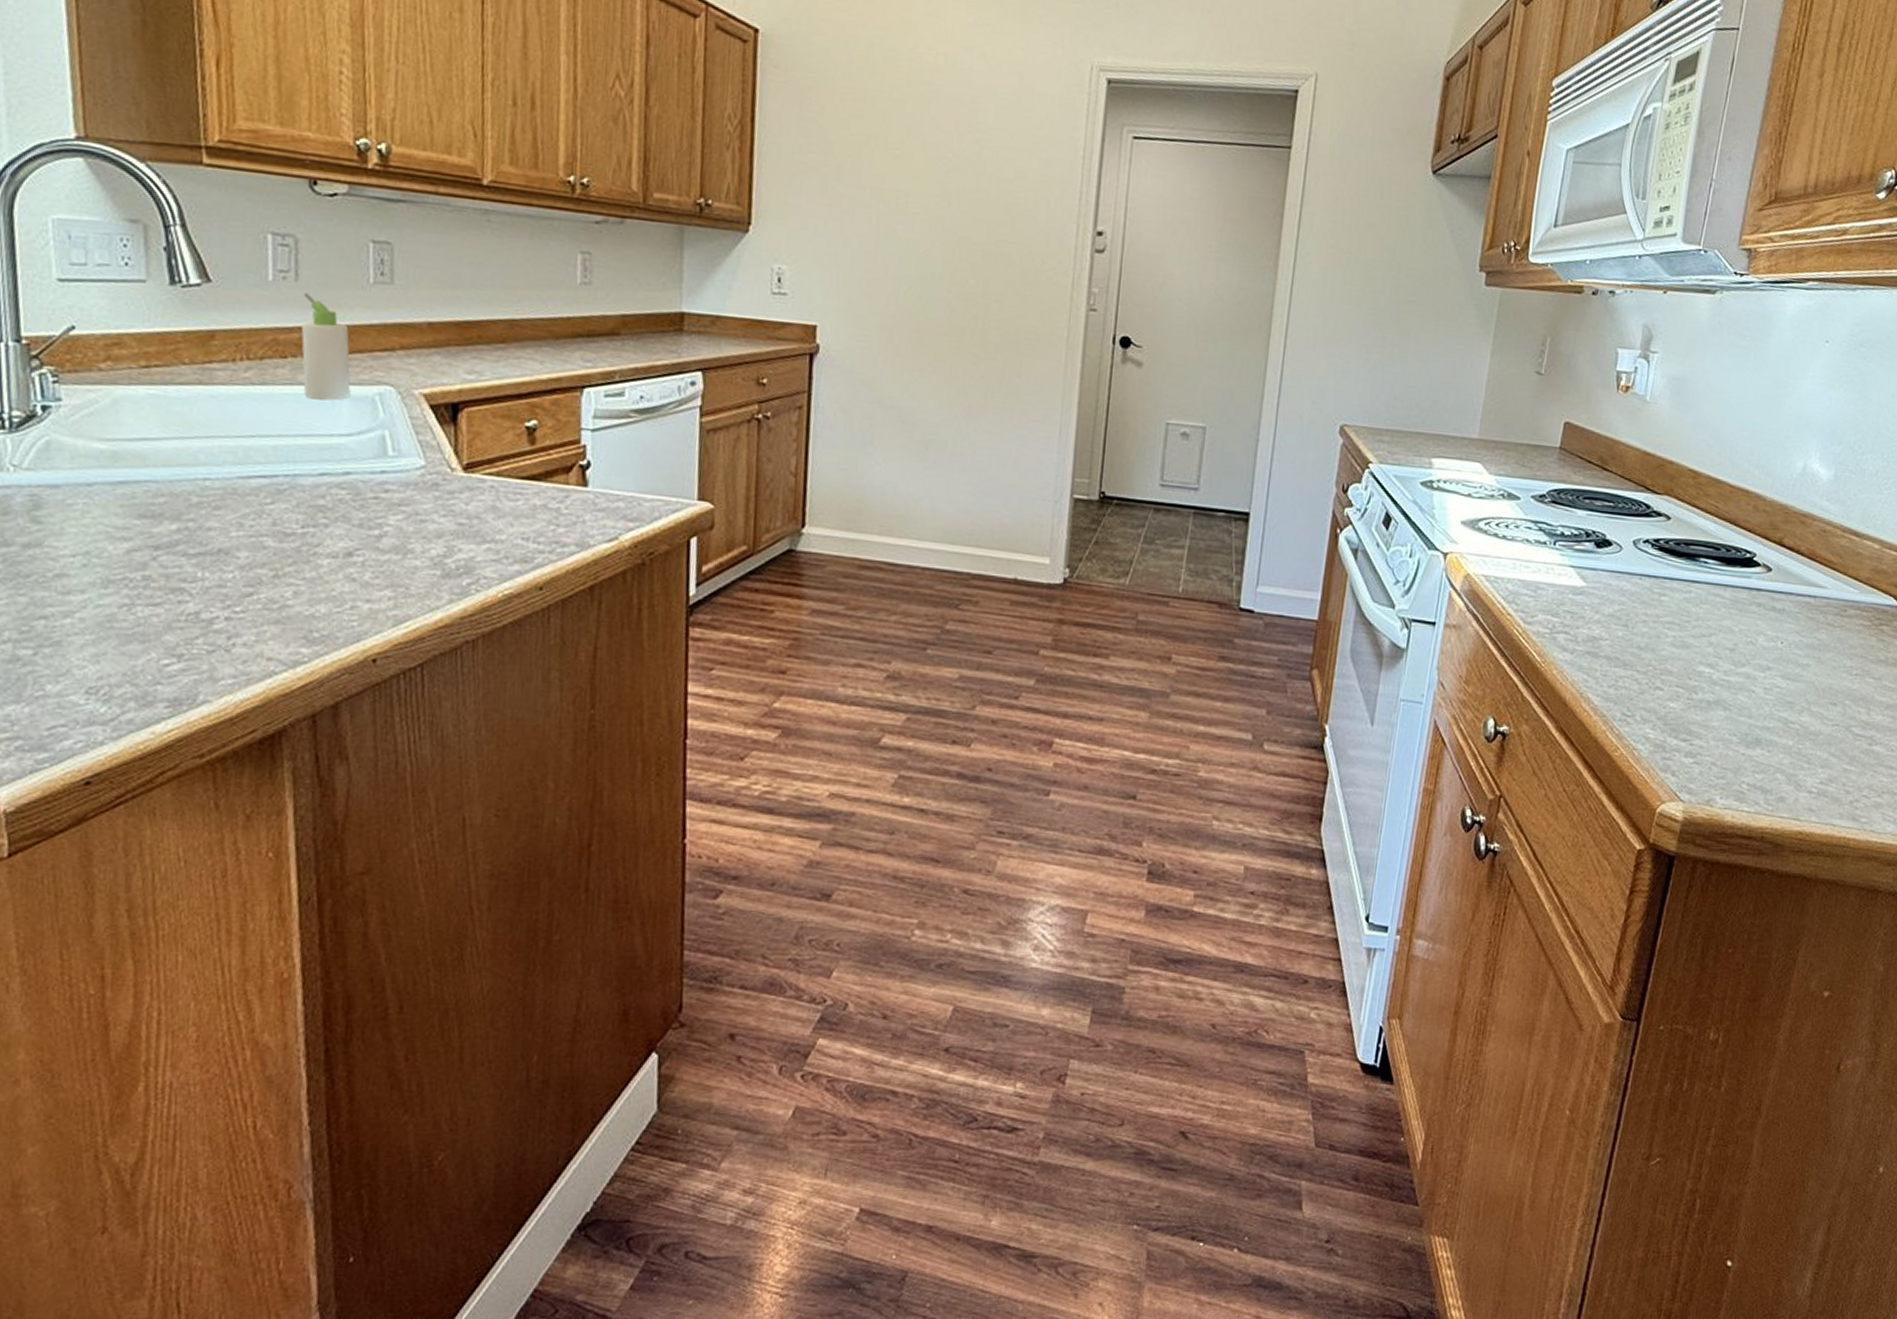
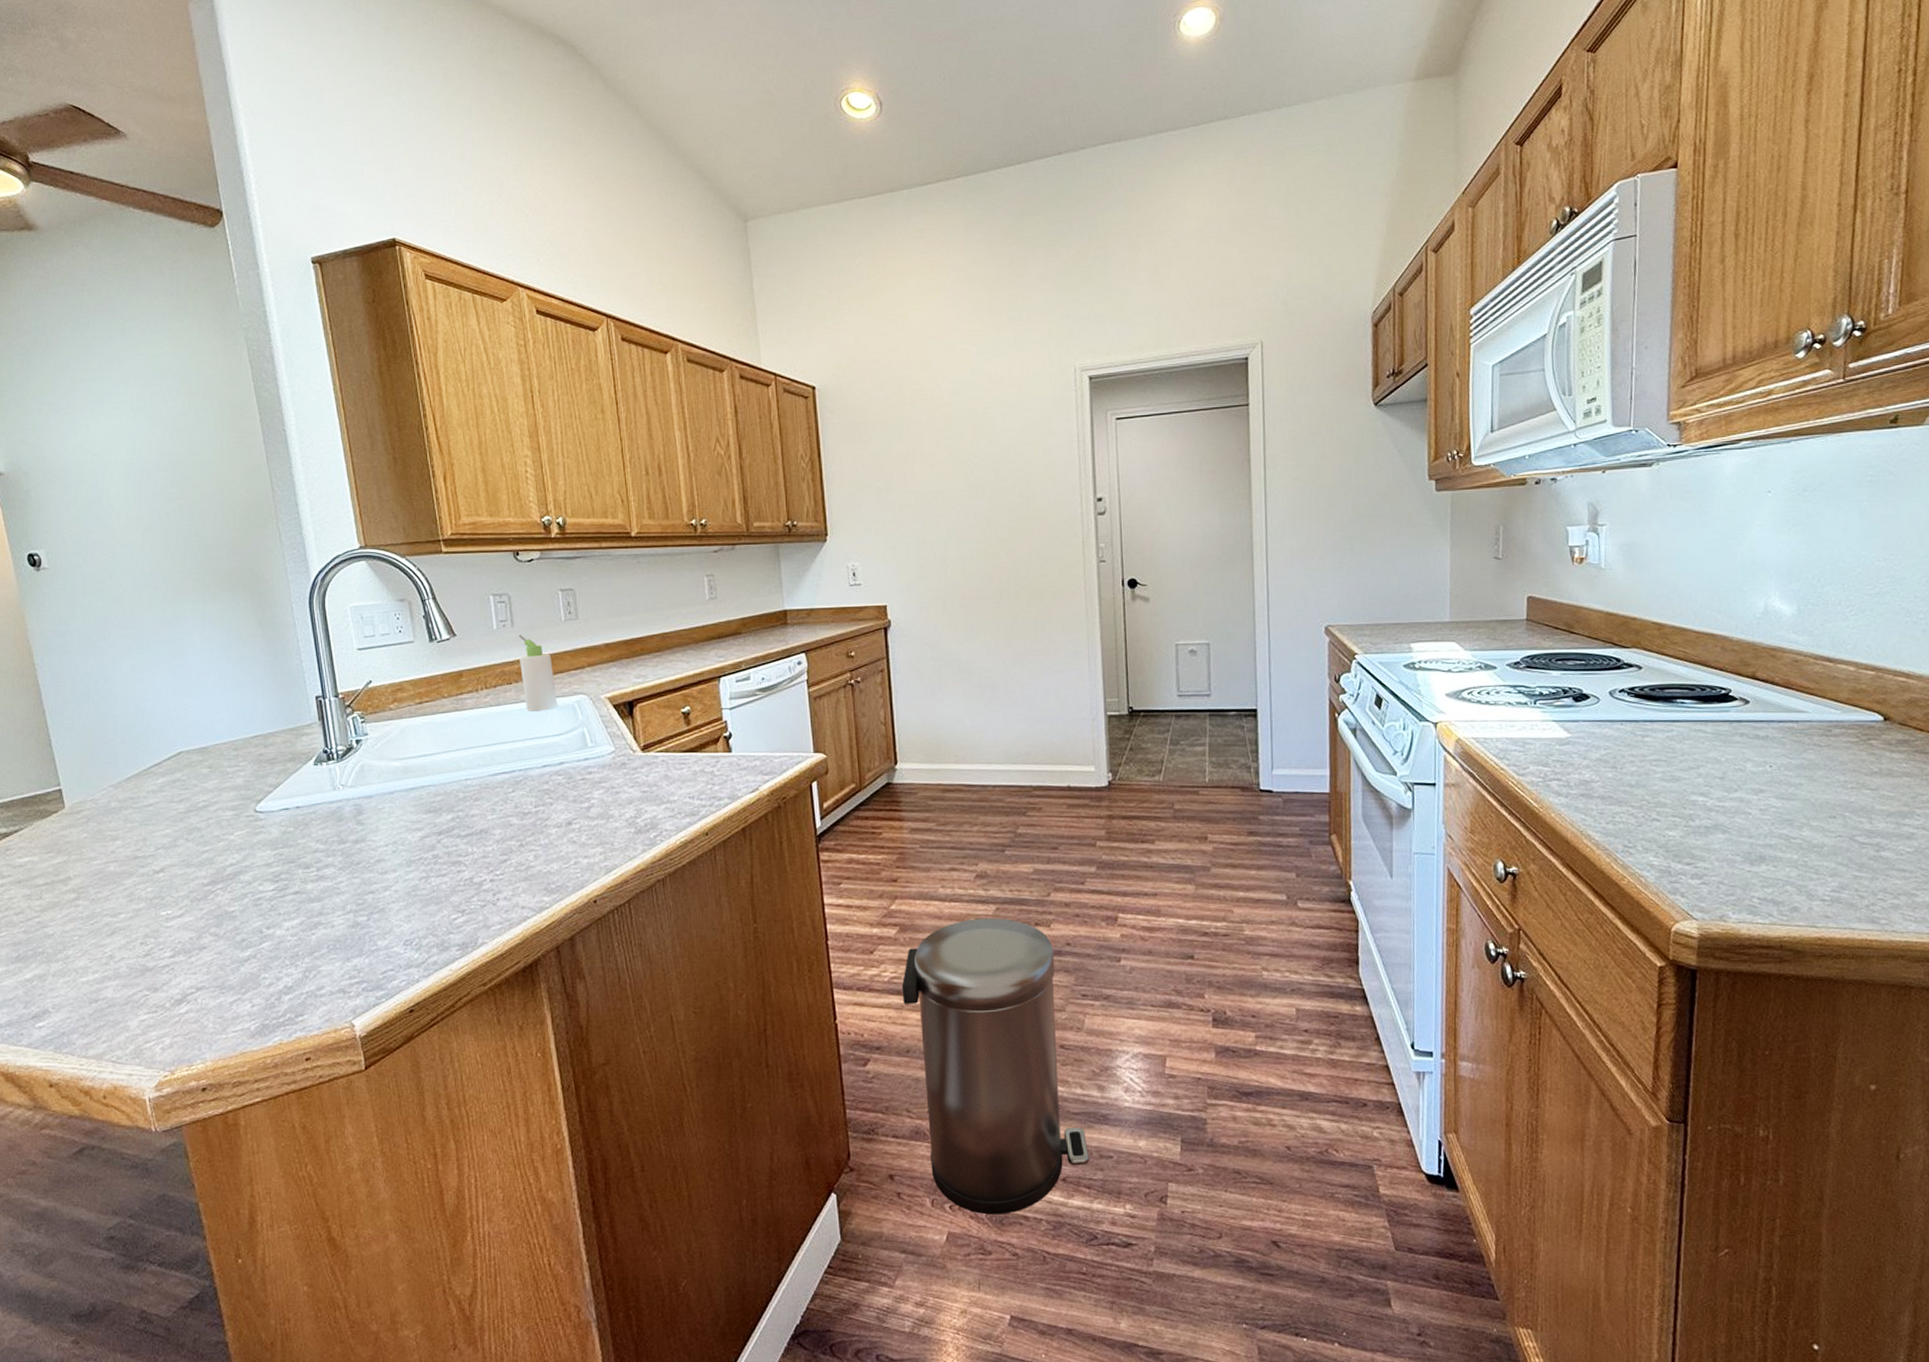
pedal bin: none [774,728,981,1088] -> present [901,918,1090,1215]

